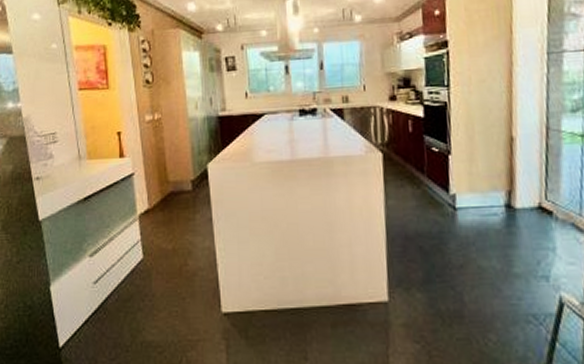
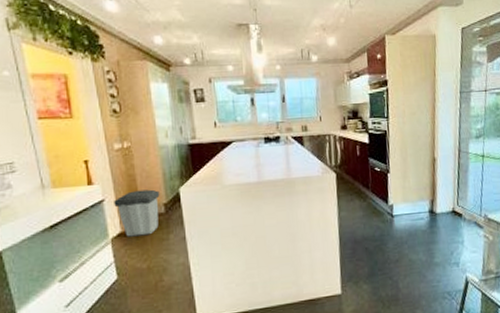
trash can: none [143,164,188,214] -> present [114,189,160,237]

